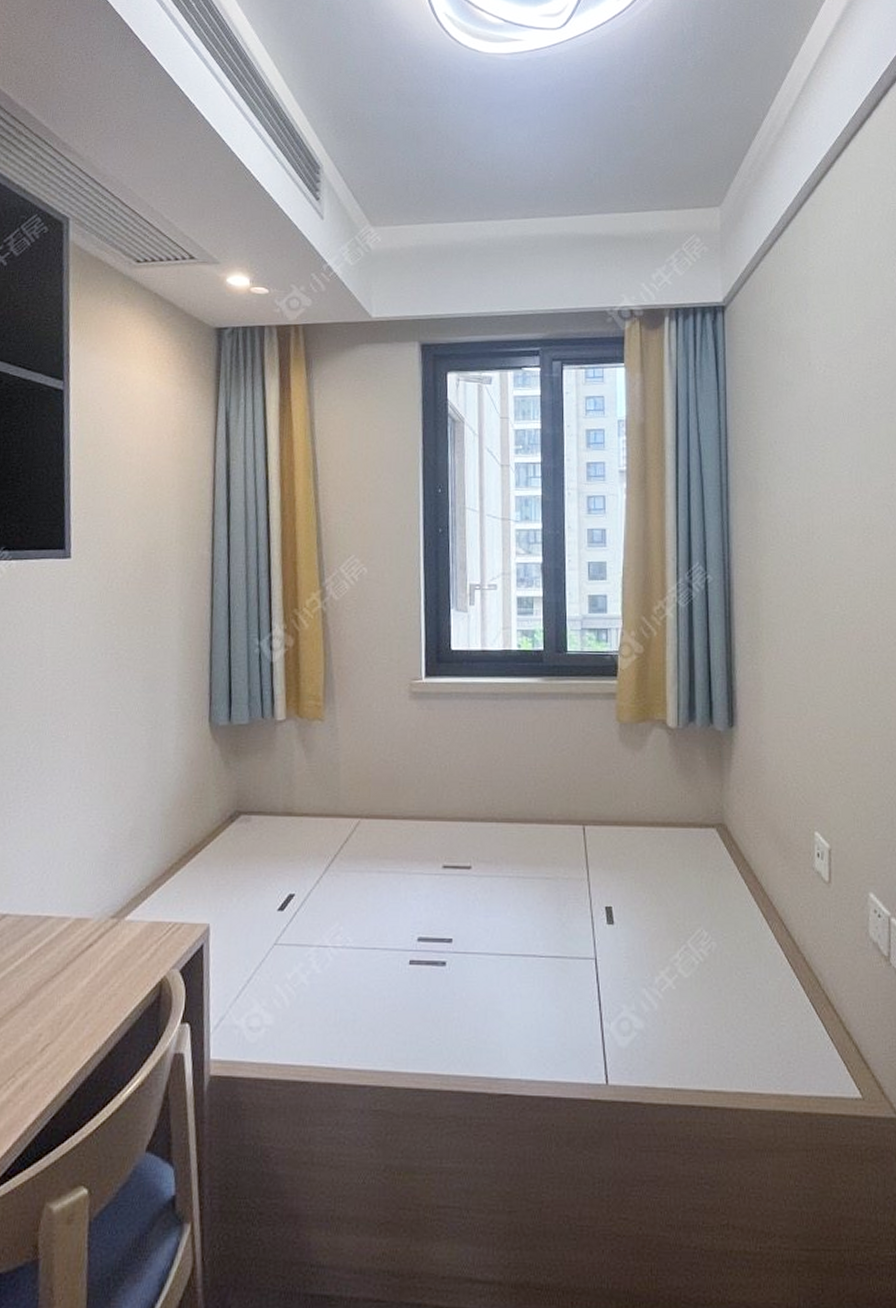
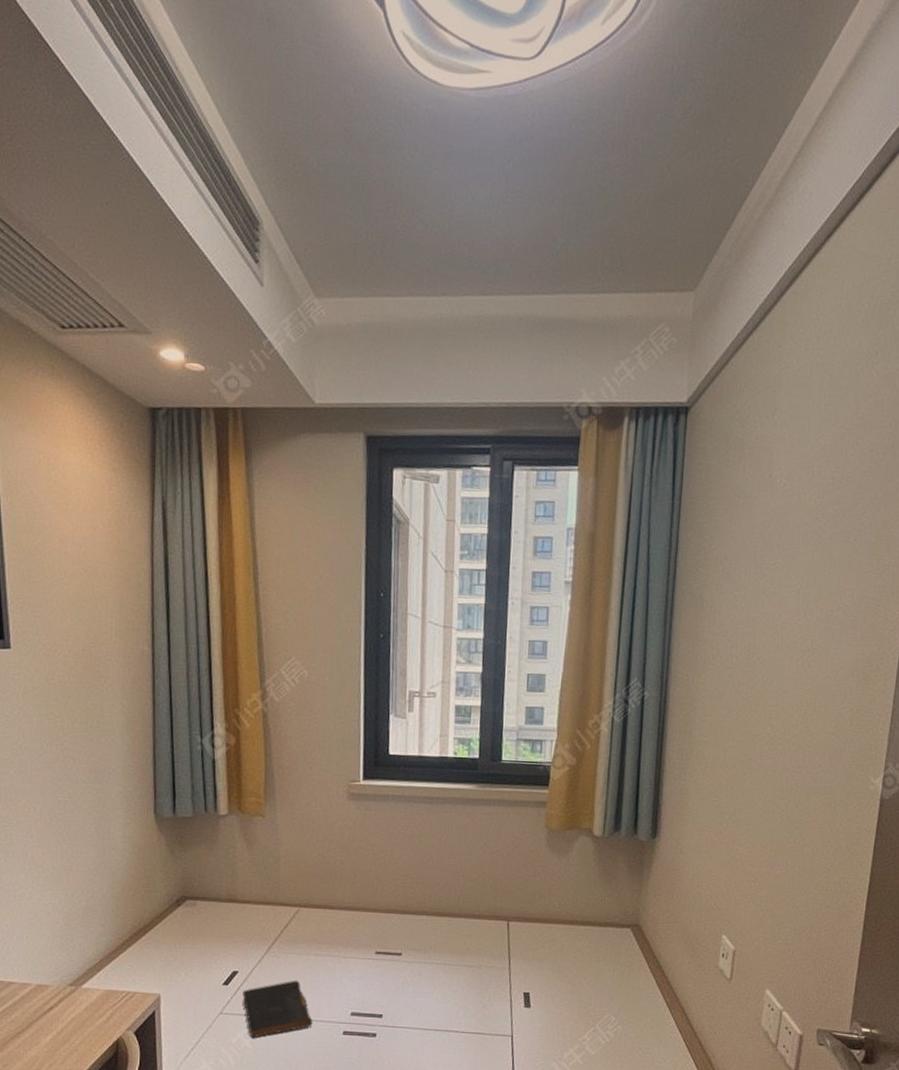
book: none [299,902,376,973] -> present [242,980,313,1038]

